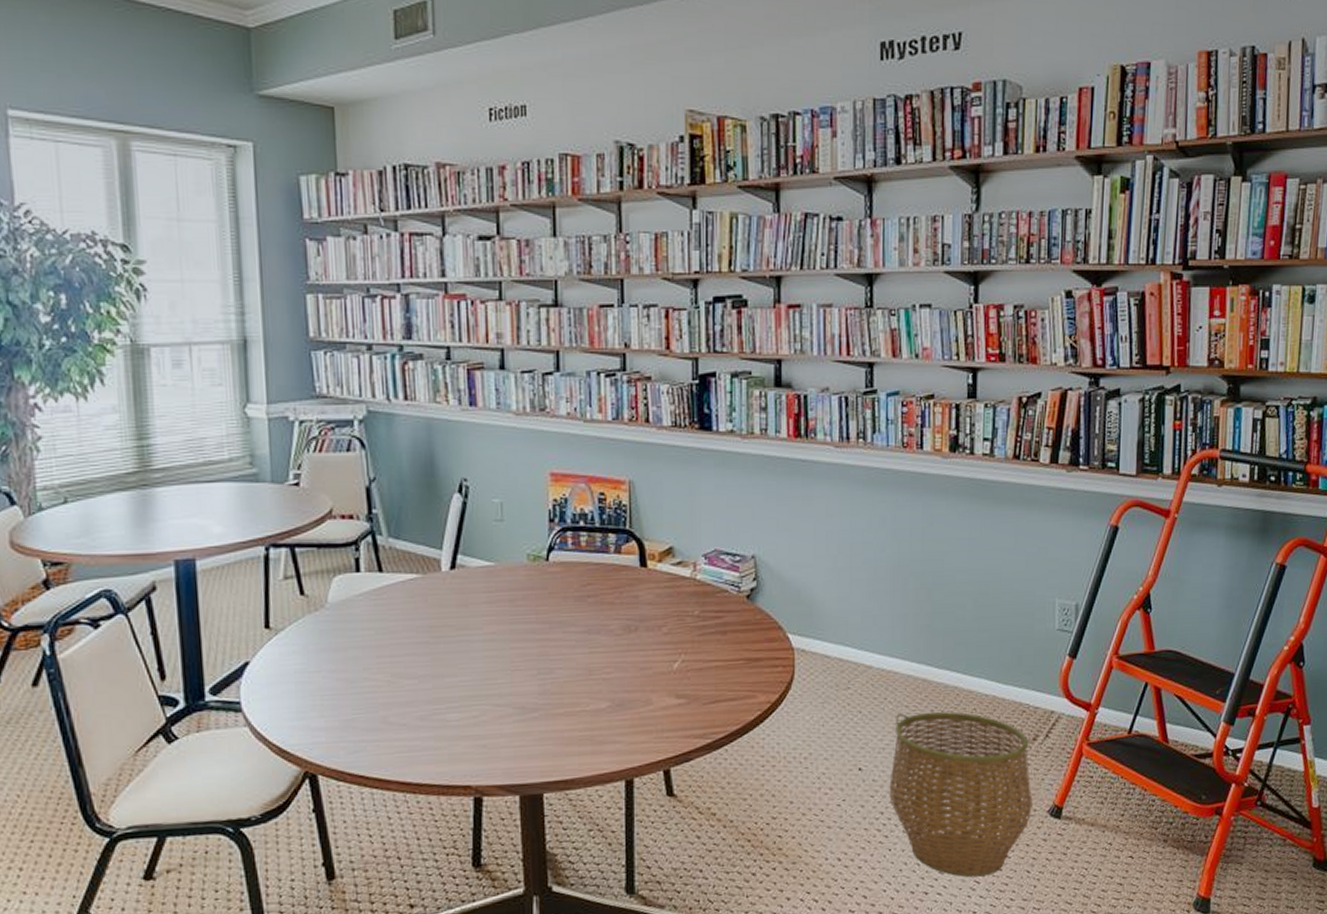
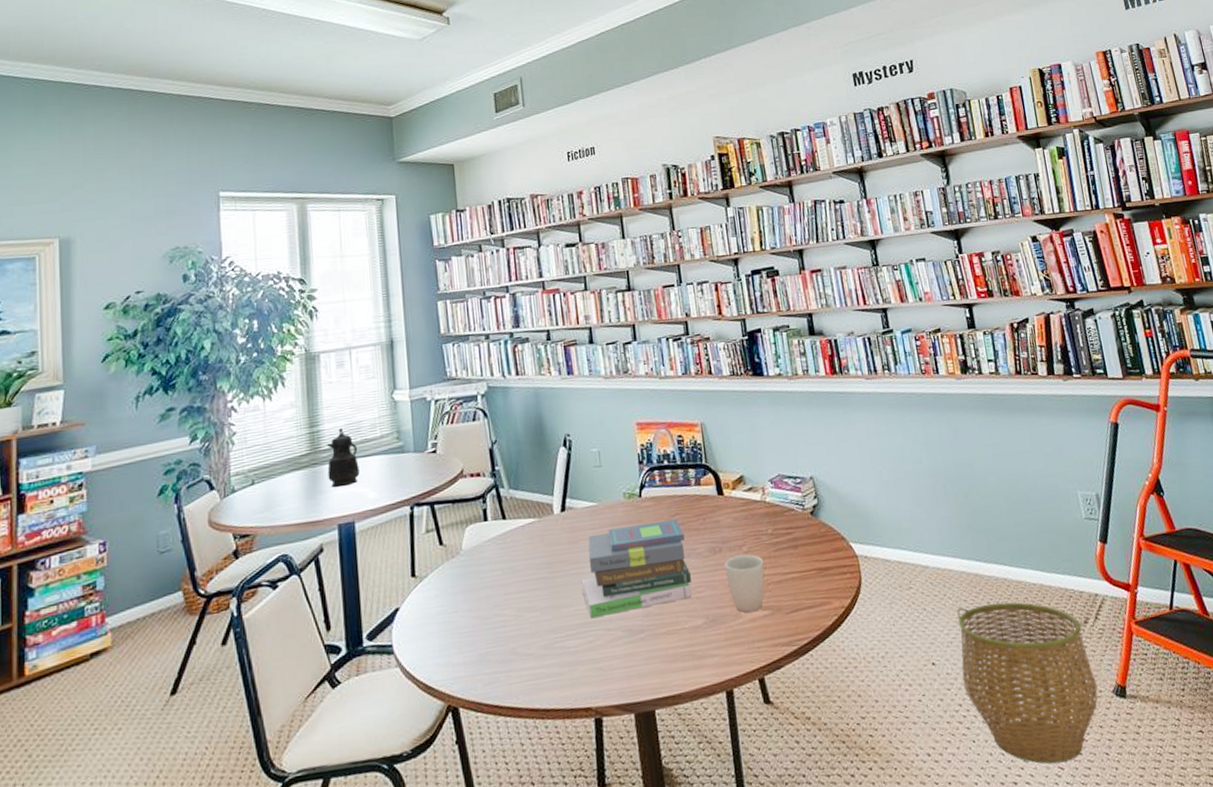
coffeepot: none [159,445,202,517] -> present [326,429,360,488]
books: none [469,589,598,692] -> present [581,518,692,619]
mug: none [639,635,685,700] -> present [724,554,765,613]

